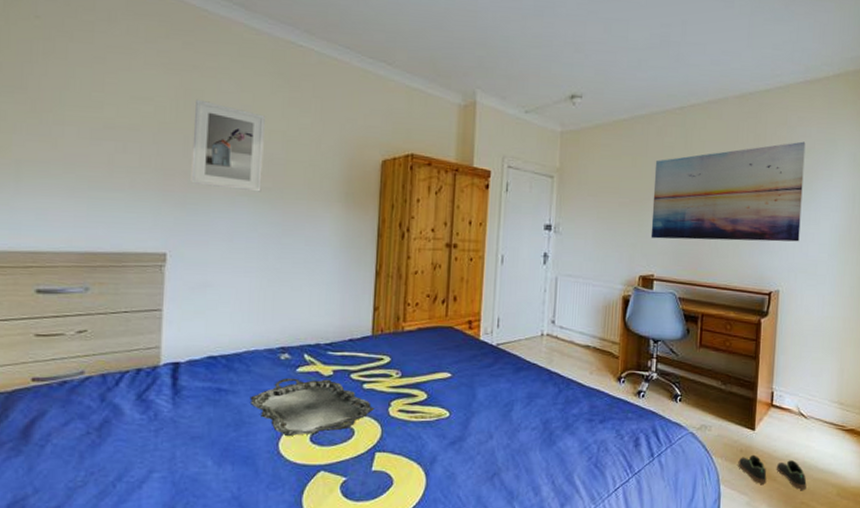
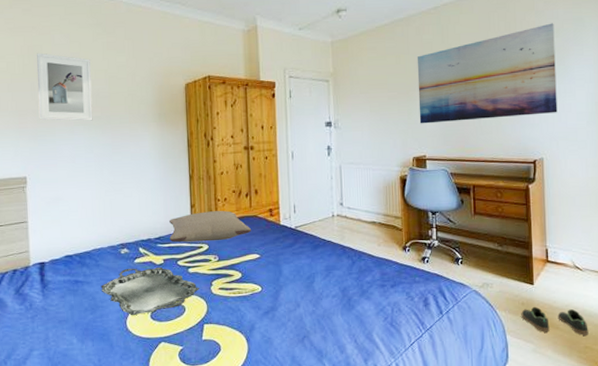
pillow: none [343,317,445,354] -> present [169,211,252,243]

